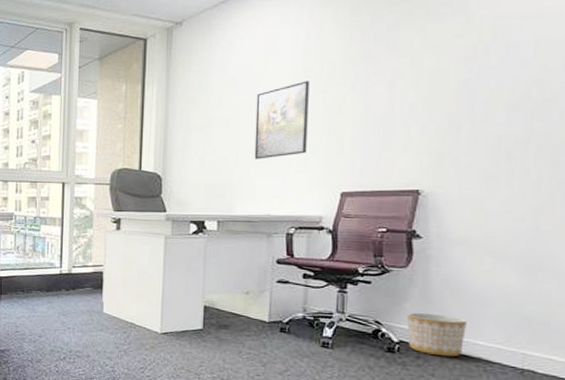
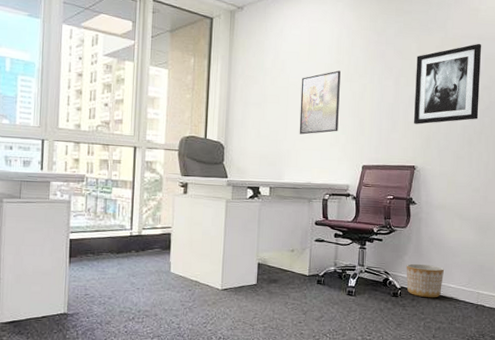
wall art: none [418,23,527,137] -> present [414,43,481,124]

